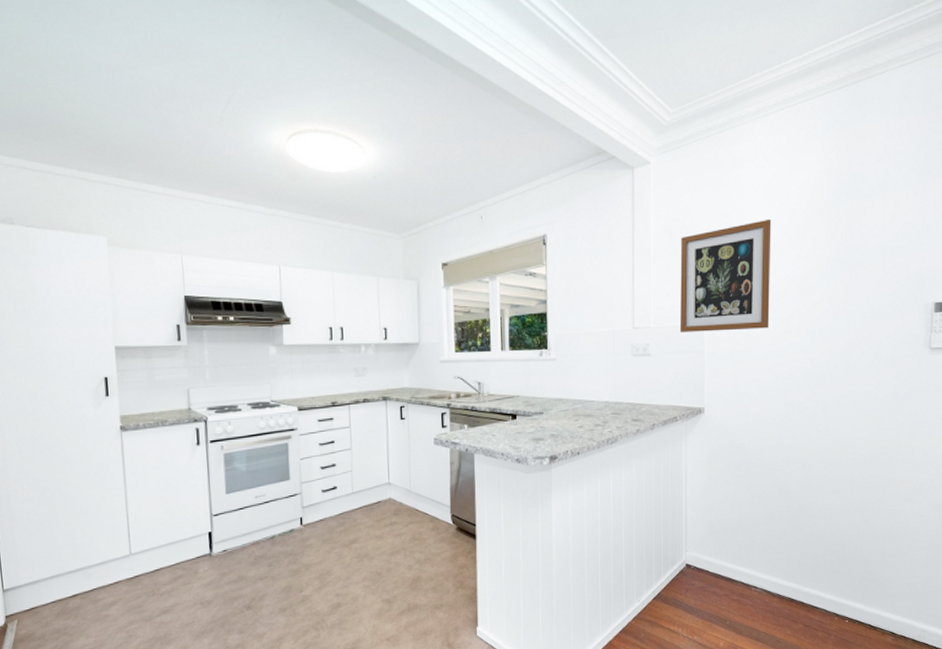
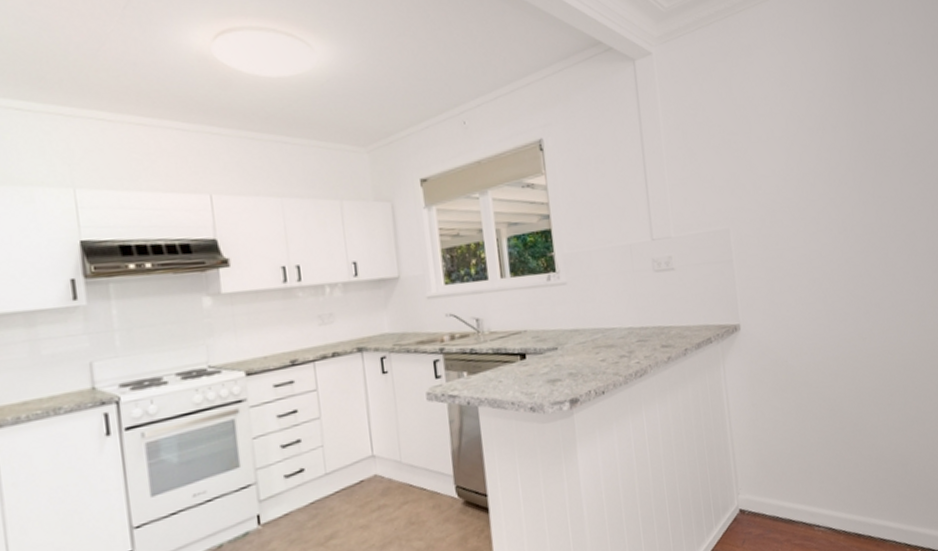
wall art: present [679,218,772,332] -> none [694,109,799,241]

